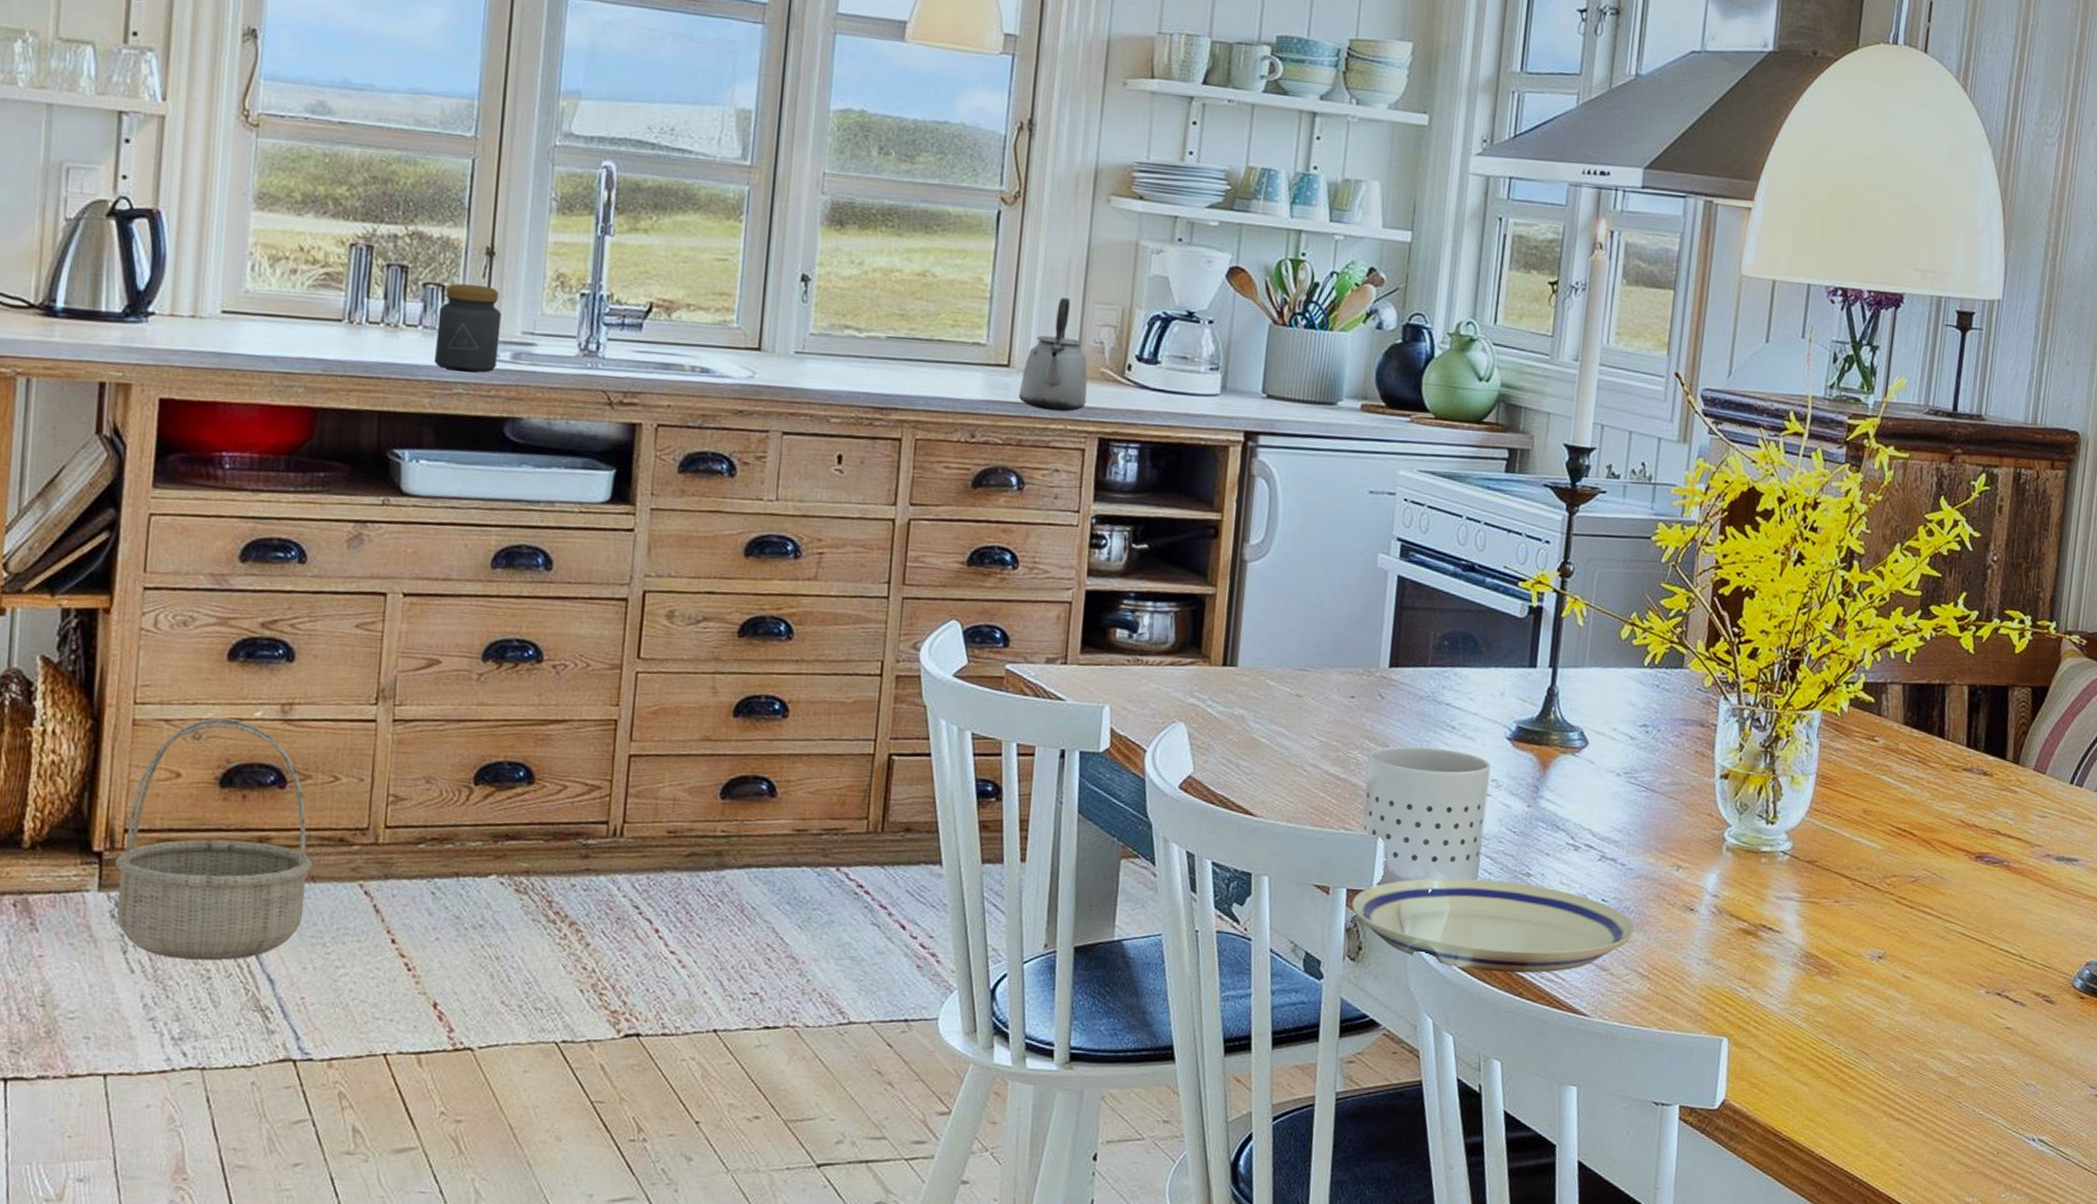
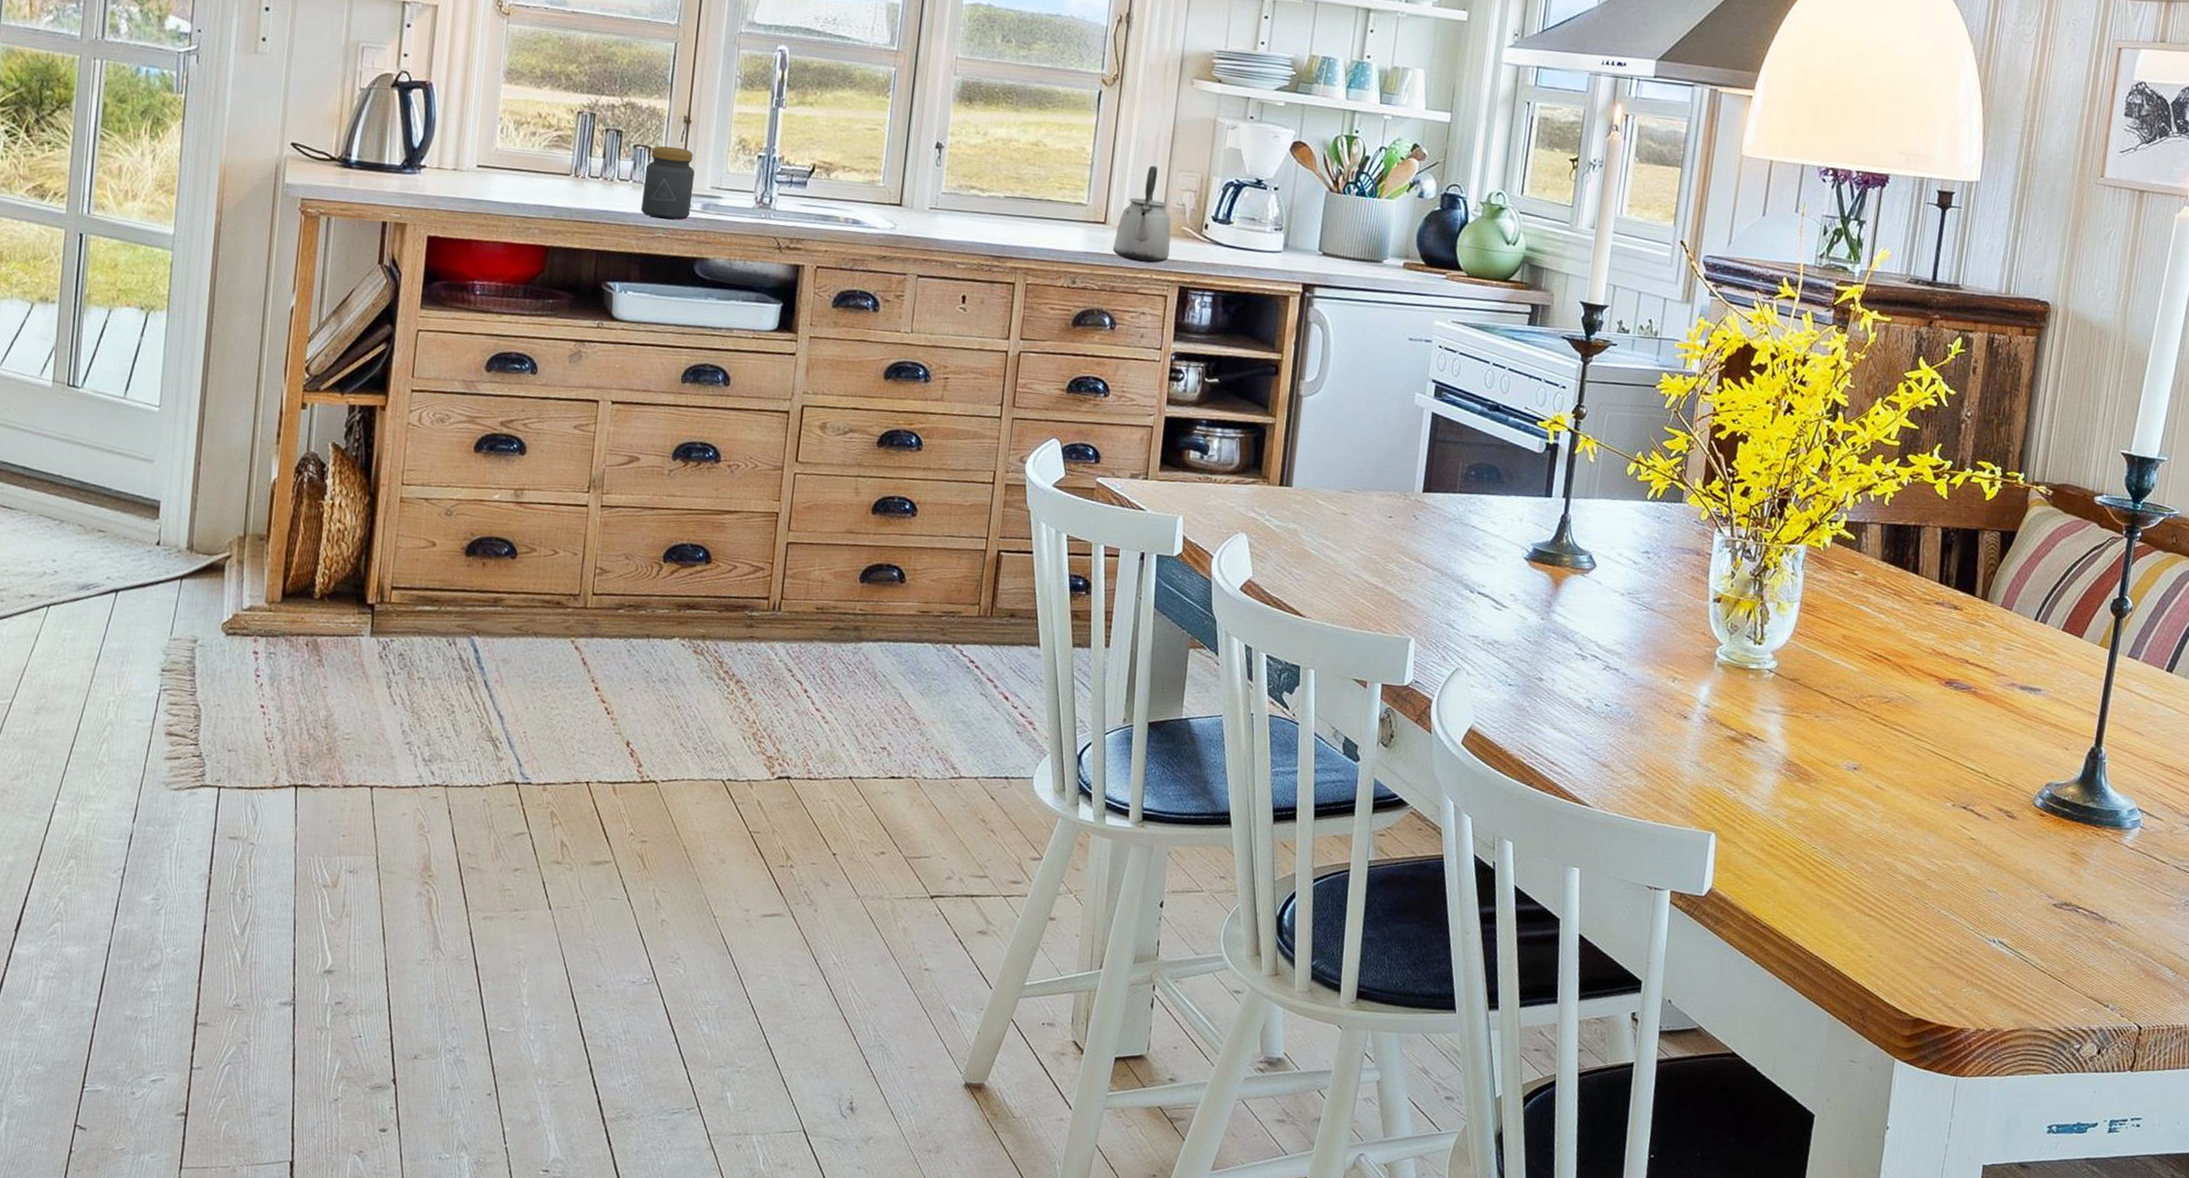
basket: present [114,718,313,961] -> none [383,498,536,698]
plate: present [1352,878,1634,973] -> none [1386,678,1634,766]
mug: present [1360,746,1491,886] -> none [1395,561,1510,683]

